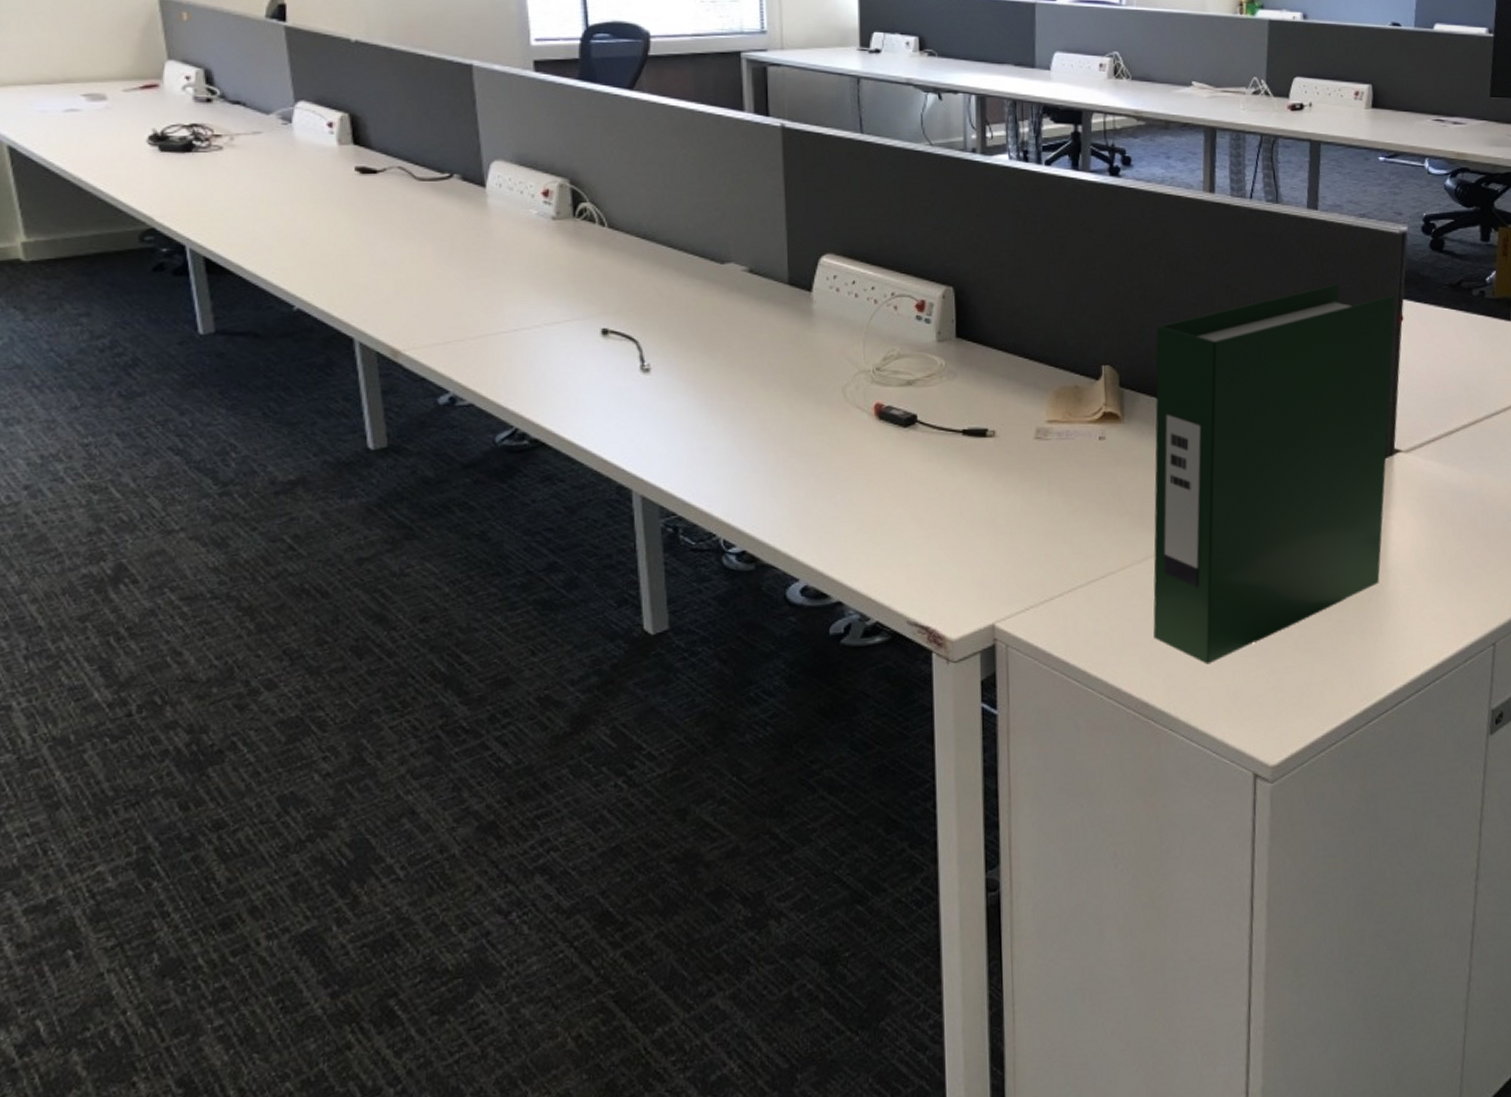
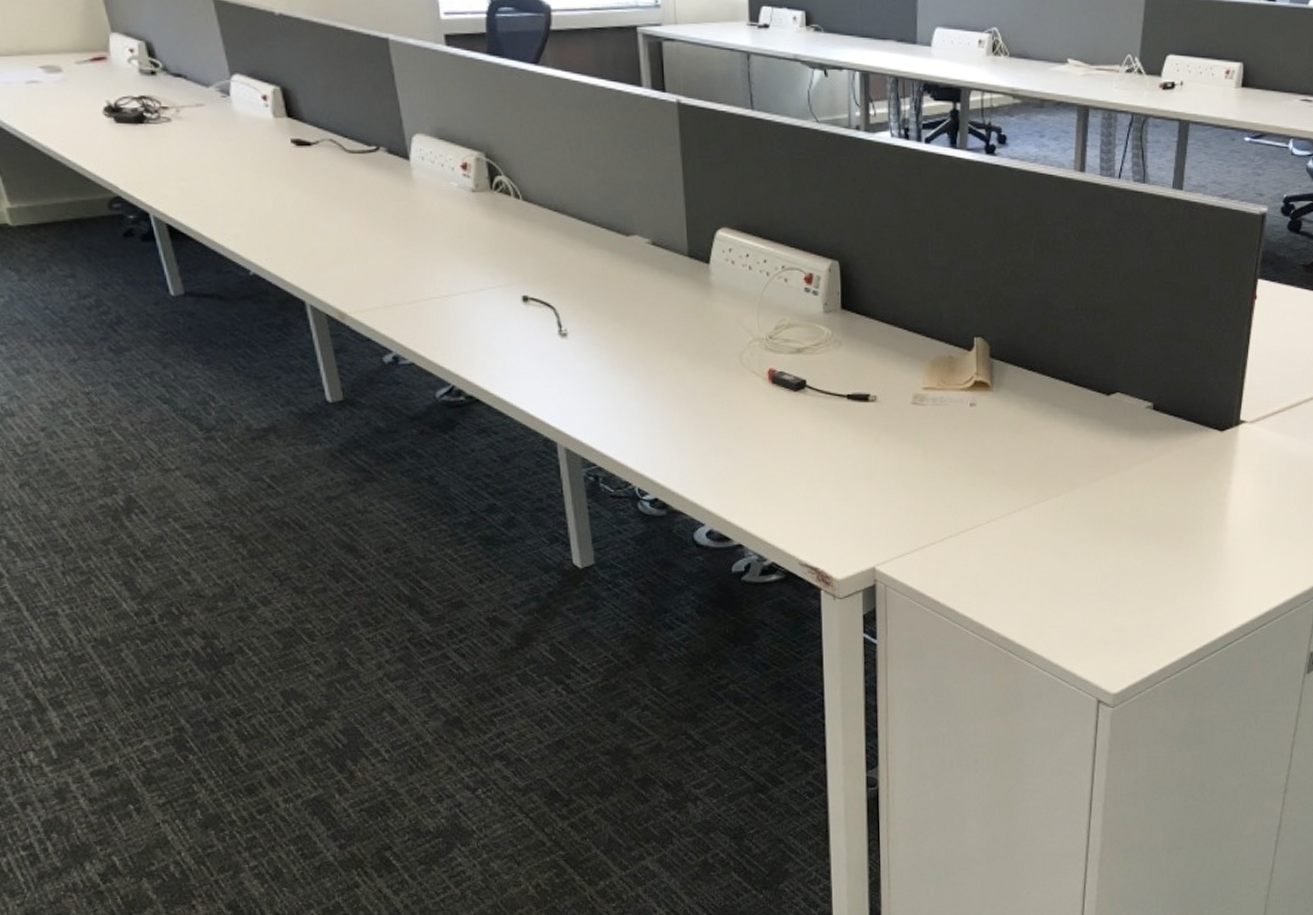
binder: present [1153,284,1395,665] -> none [1014,263,1250,607]

